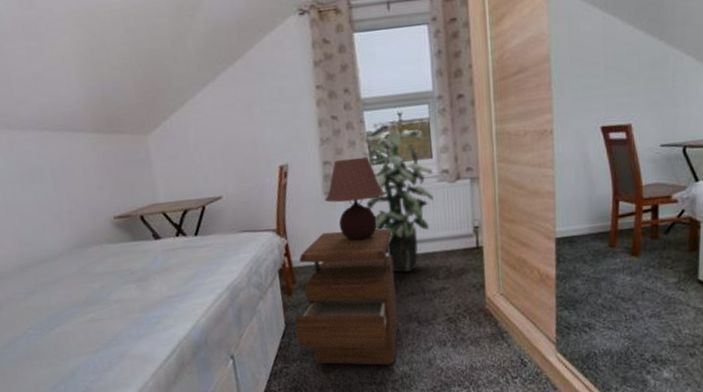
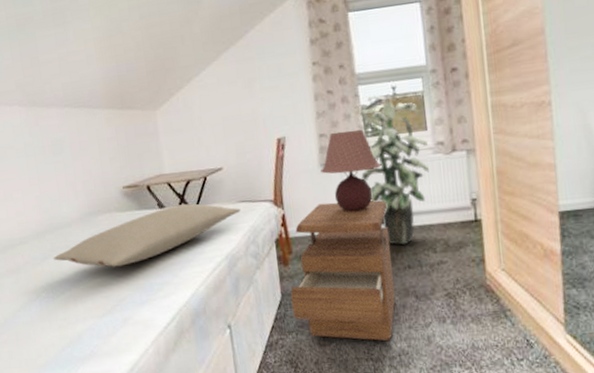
pillow: none [39,234,242,301] -> present [53,203,241,267]

